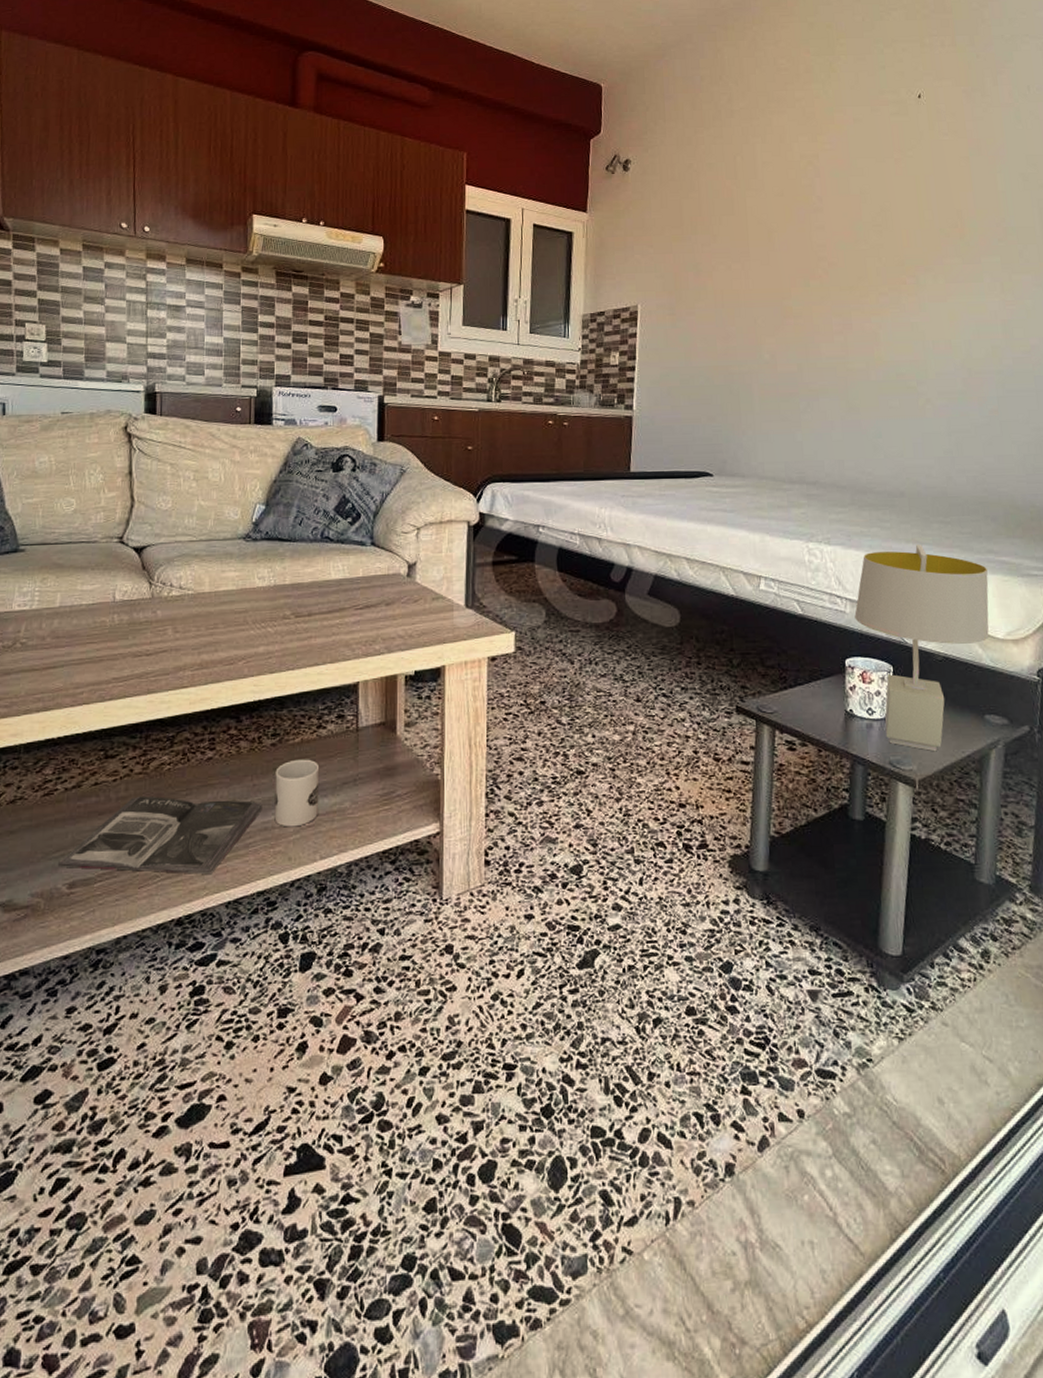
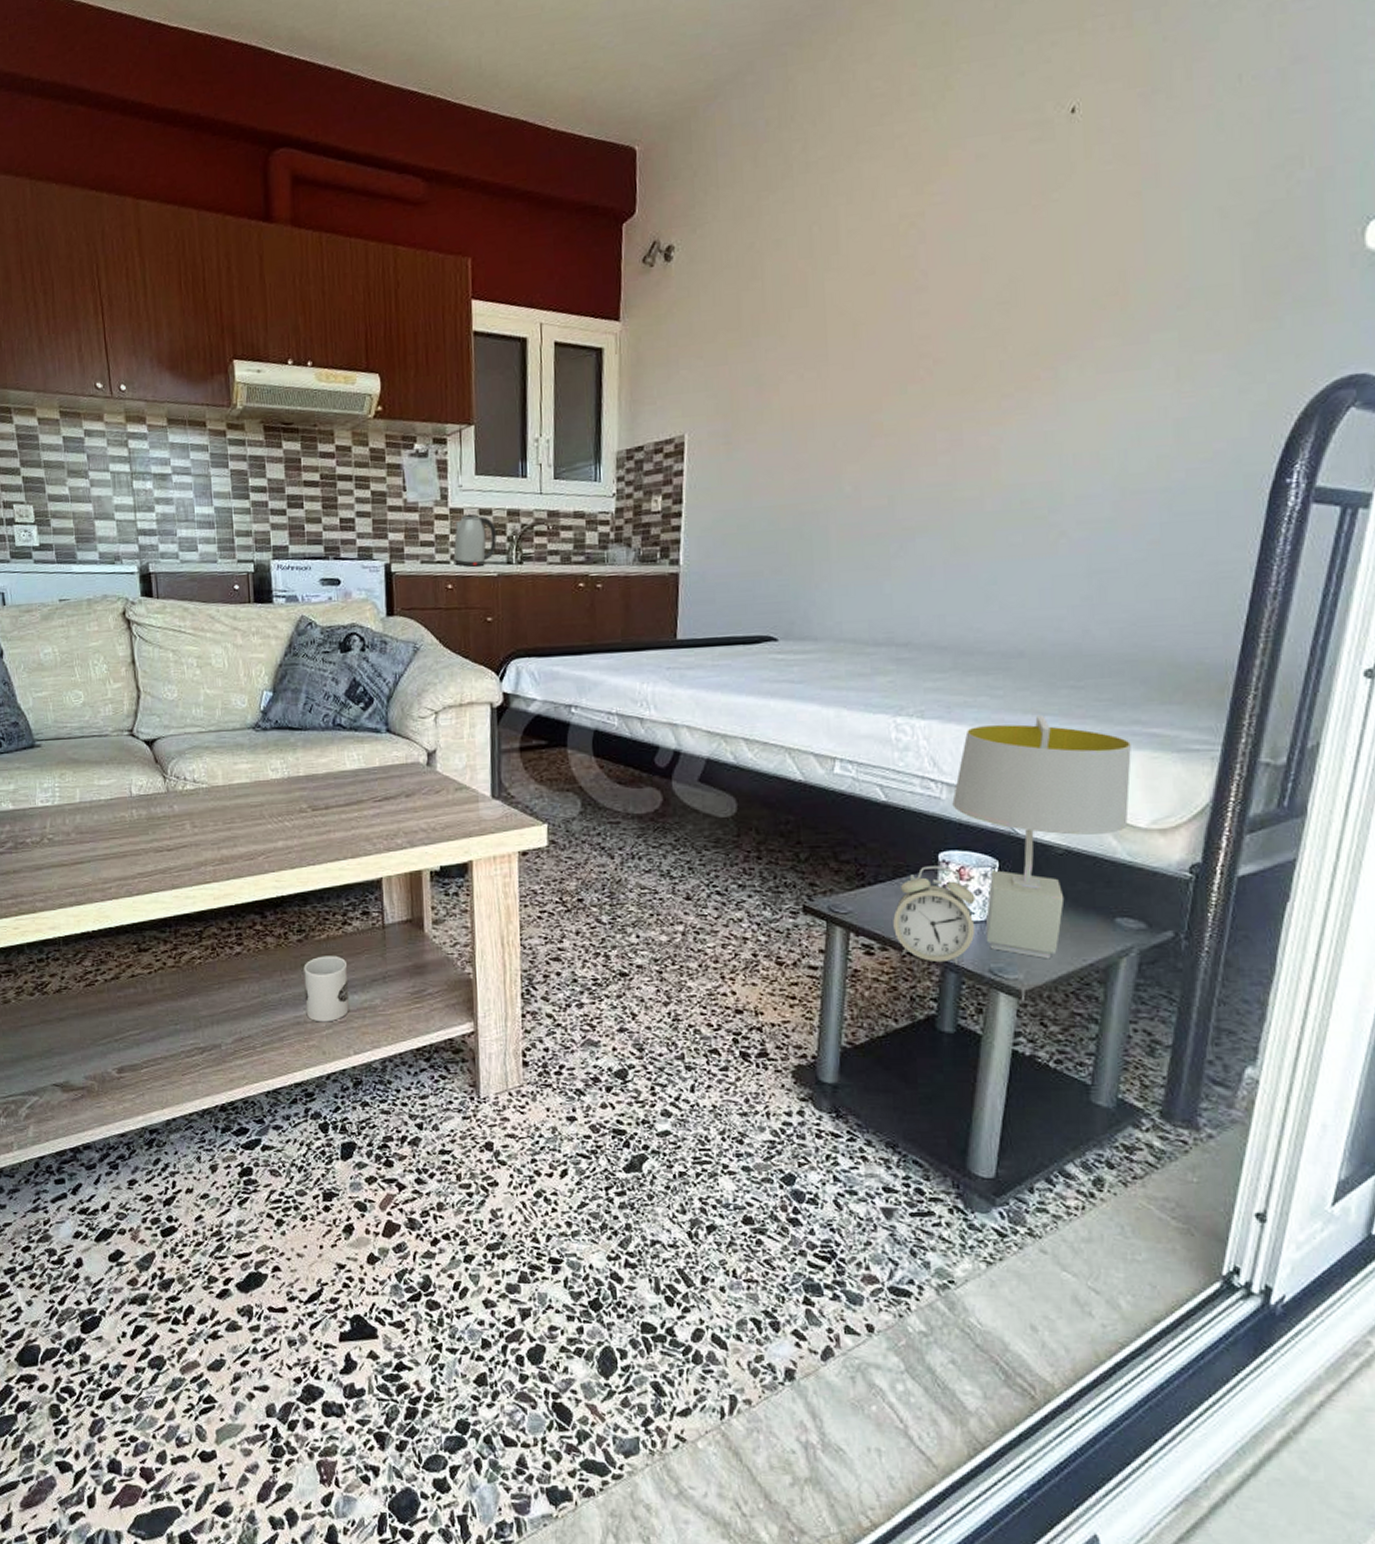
magazine: present [58,796,262,875] -> none [106,988,294,1065]
kettle: none [440,357,479,402] -> present [453,514,497,567]
alarm clock: none [810,670,877,759] -> present [893,866,976,966]

